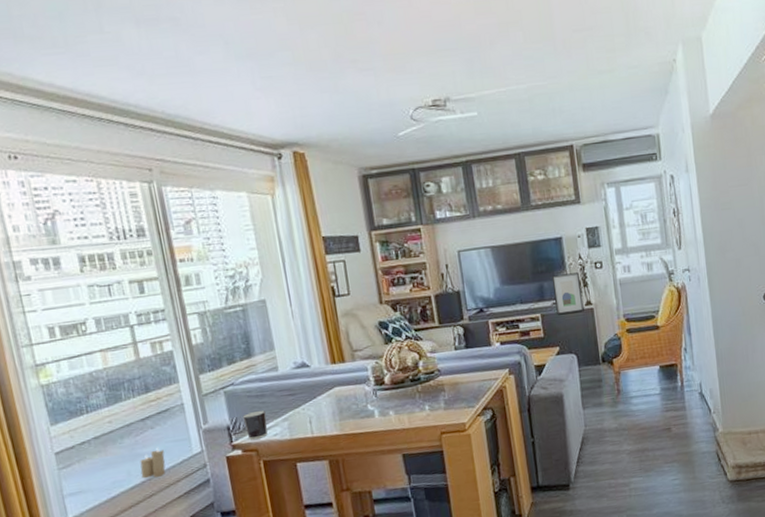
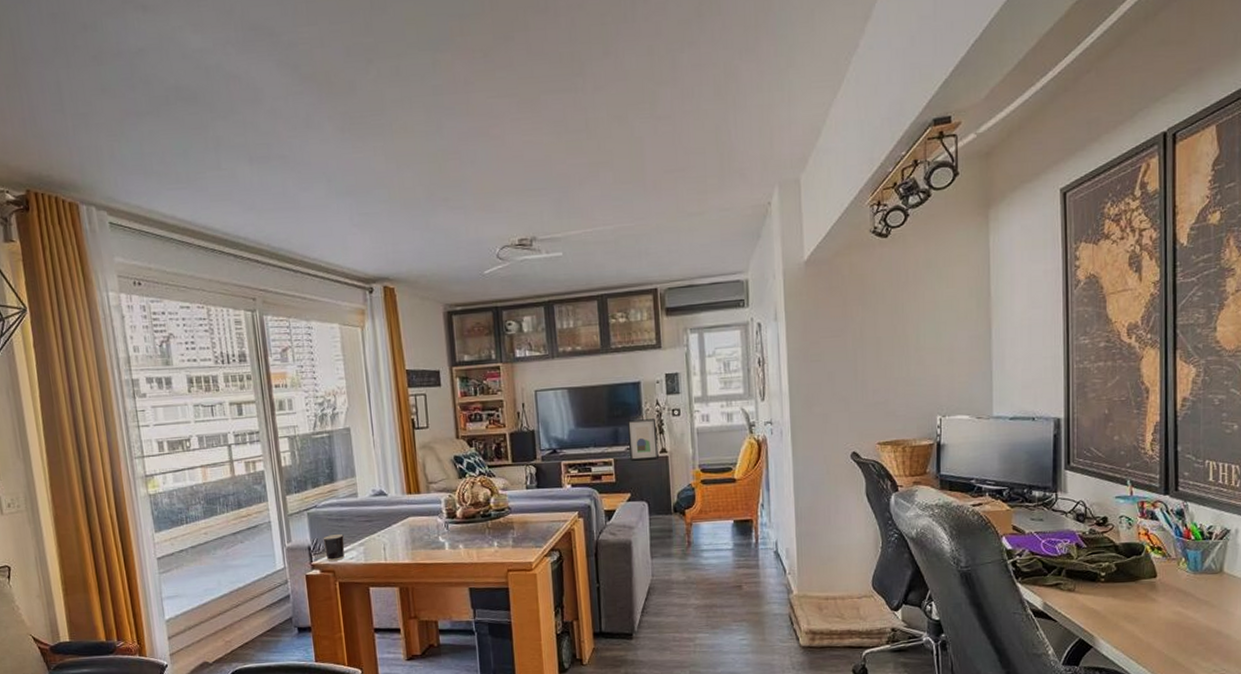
candle: present [139,447,166,479] -> none [229,560,252,590]

